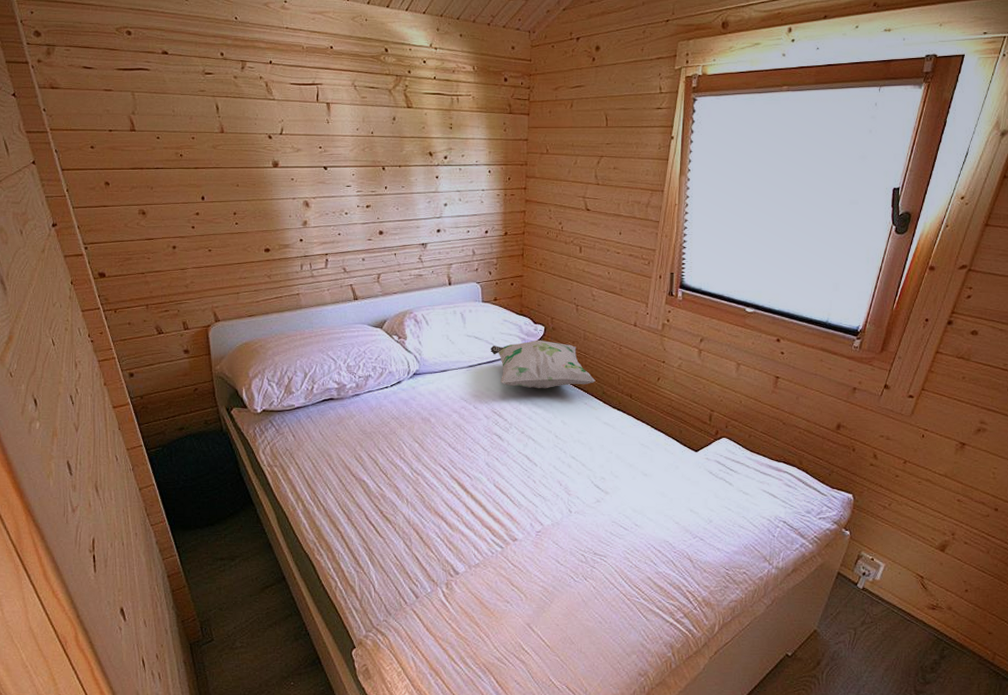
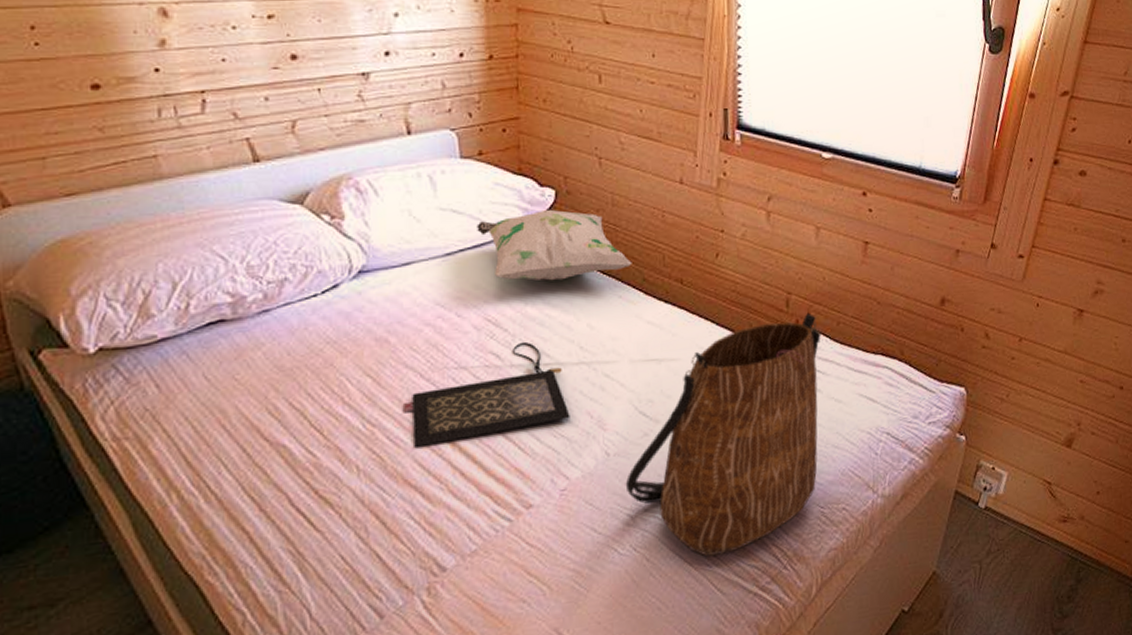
clutch bag: none [436,429,546,491] -> present [402,341,570,447]
tote bag: none [581,426,735,592] -> present [625,312,821,556]

